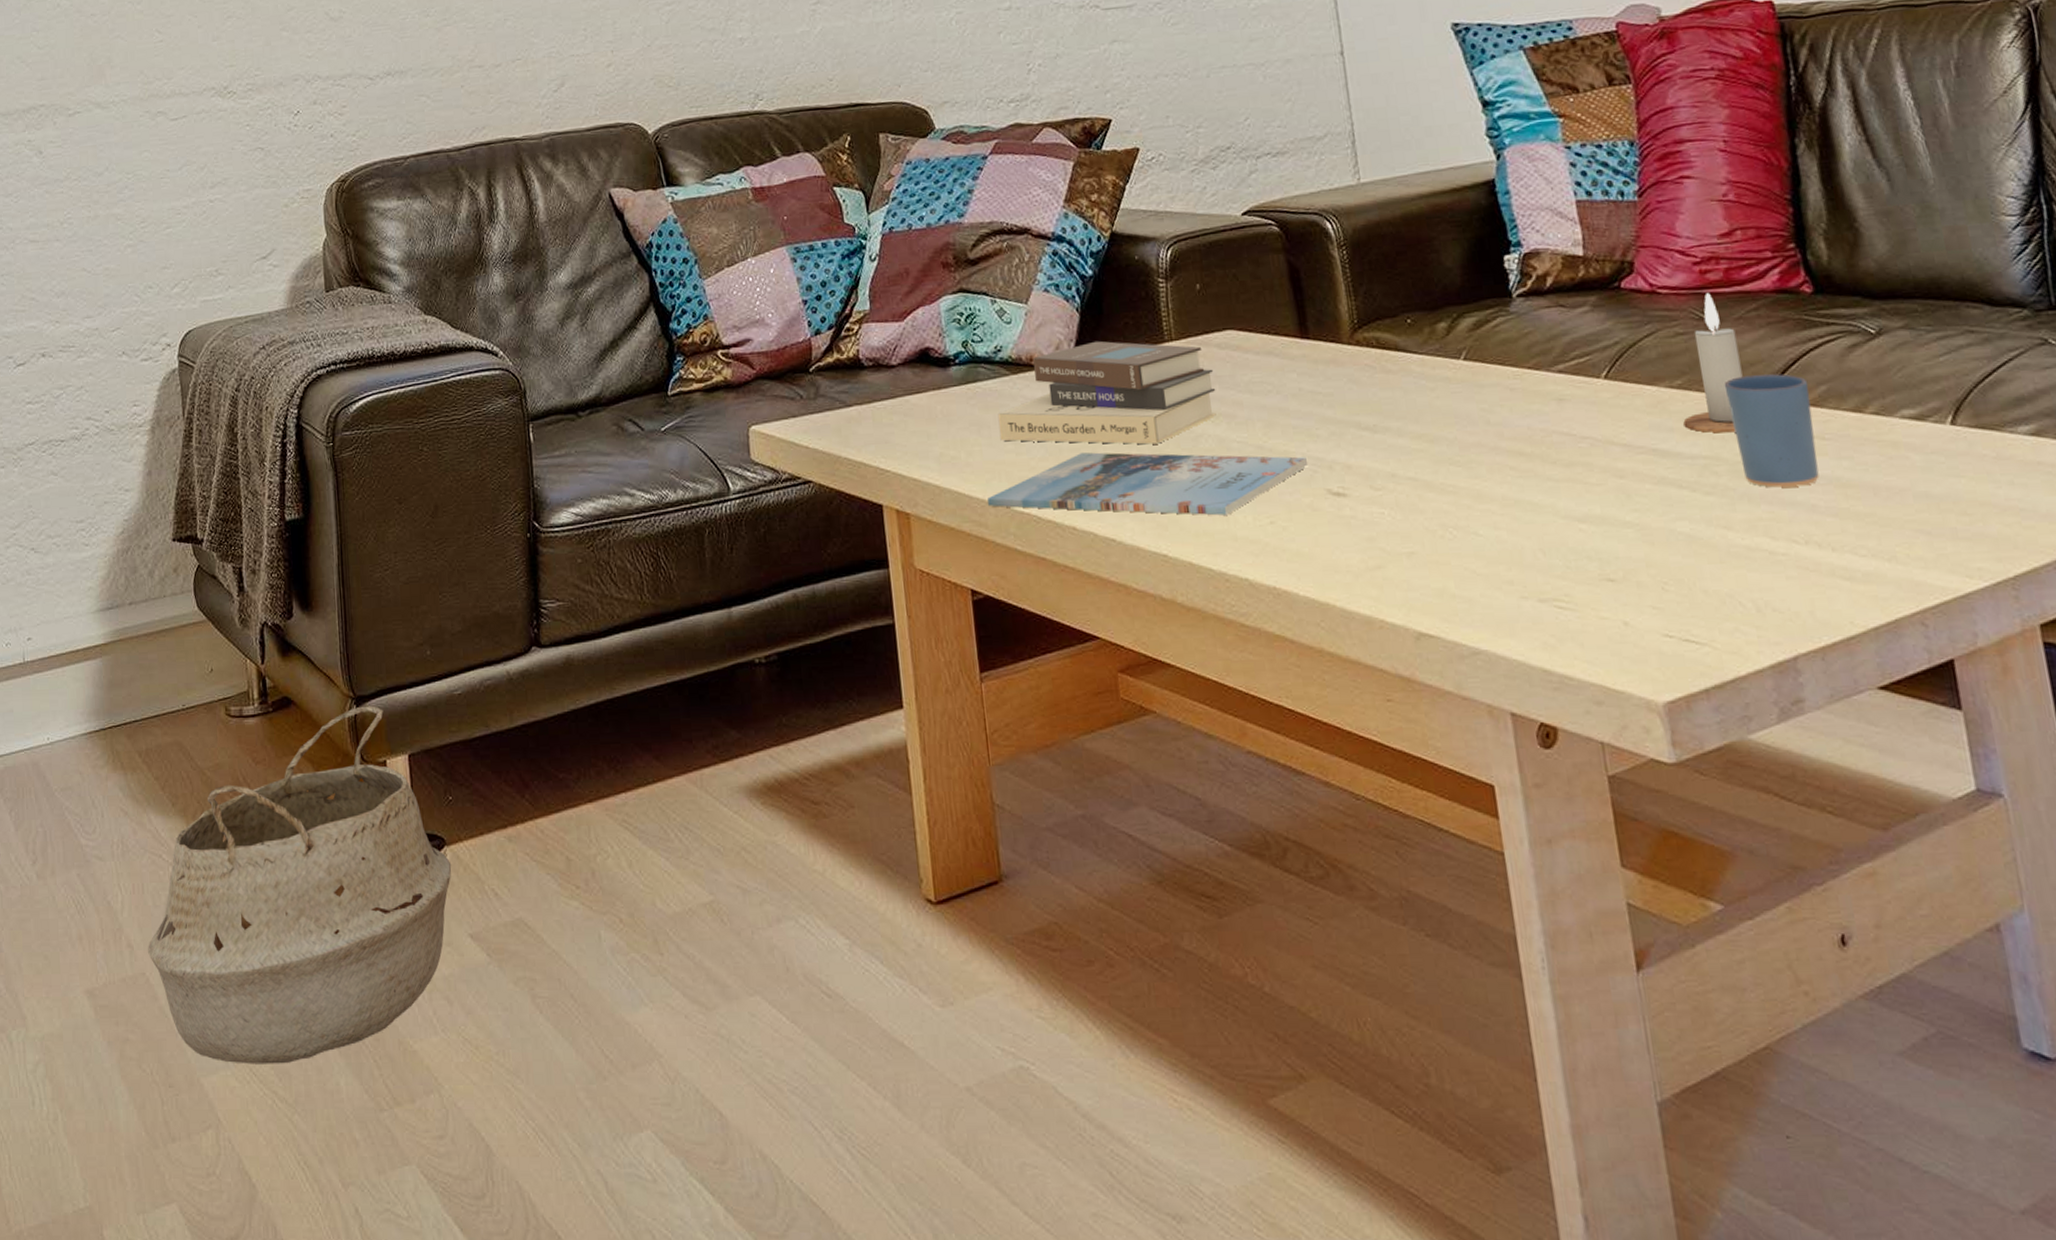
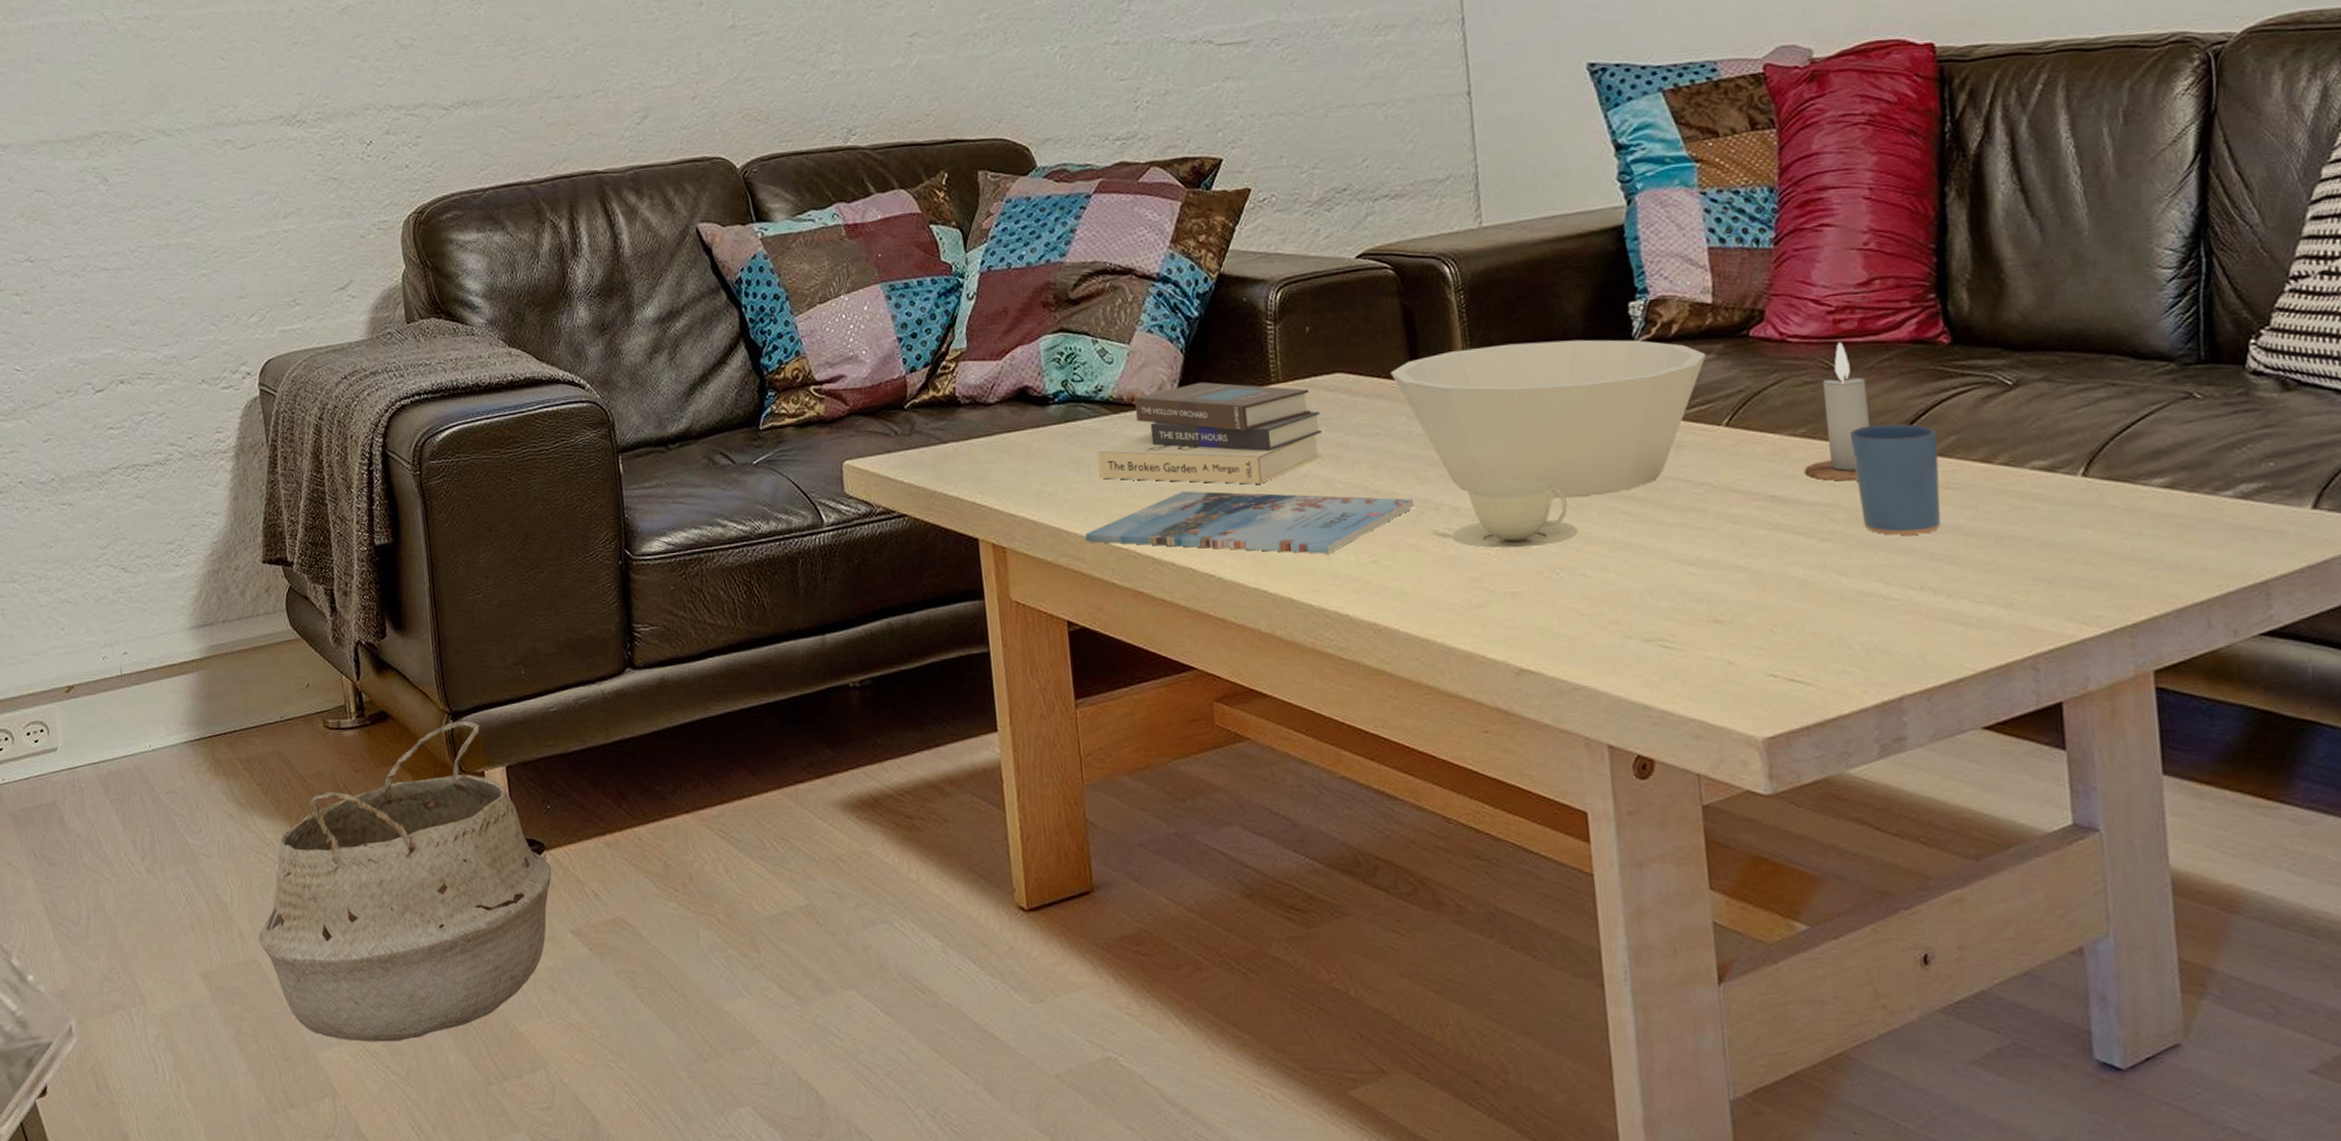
bowl: none [1279,293,1581,453] -> present [1390,339,1706,497]
teacup: none [1346,435,1469,508] -> present [1452,479,1579,549]

